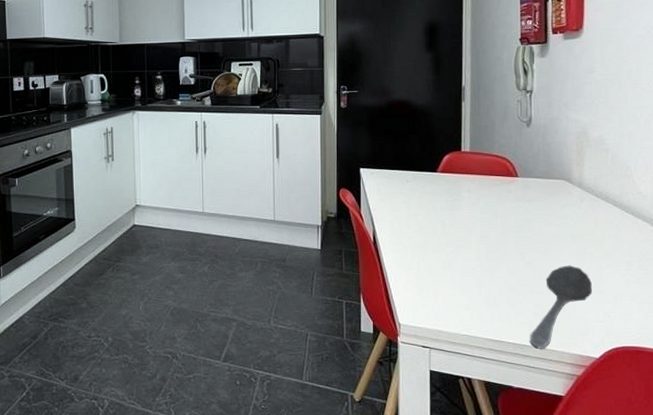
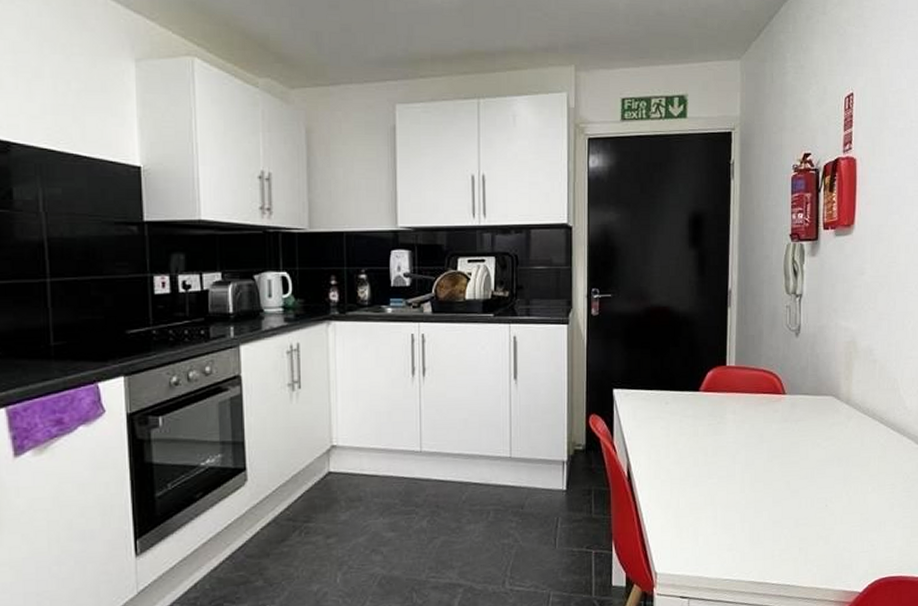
stirrer: present [529,265,592,349] -> none [793,491,857,588]

